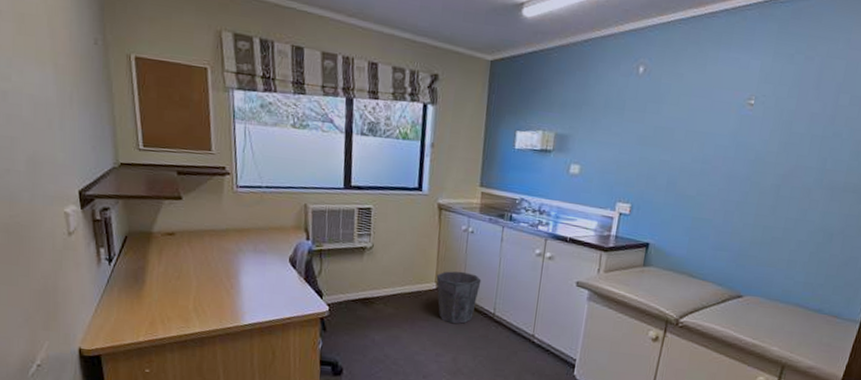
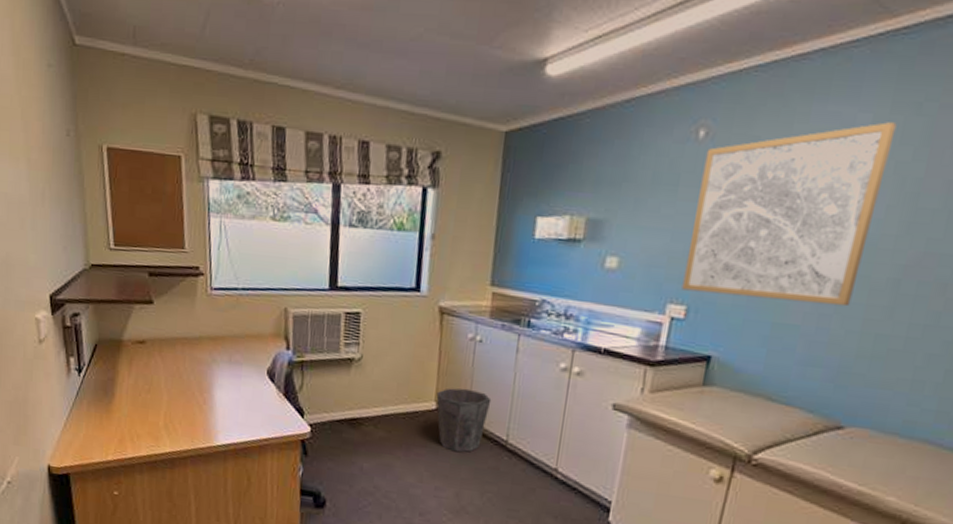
wall art: none [627,67,777,205] -> present [681,122,897,307]

